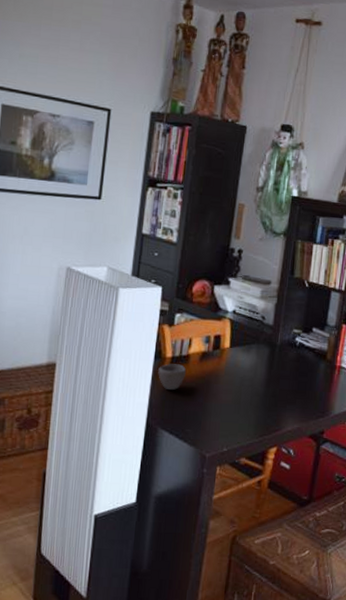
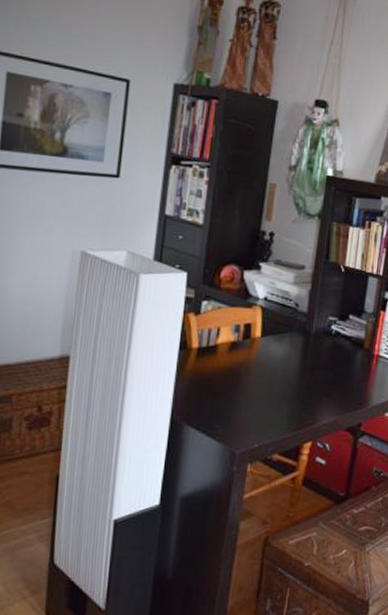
cup: present [158,363,187,391] -> none [183,355,215,384]

